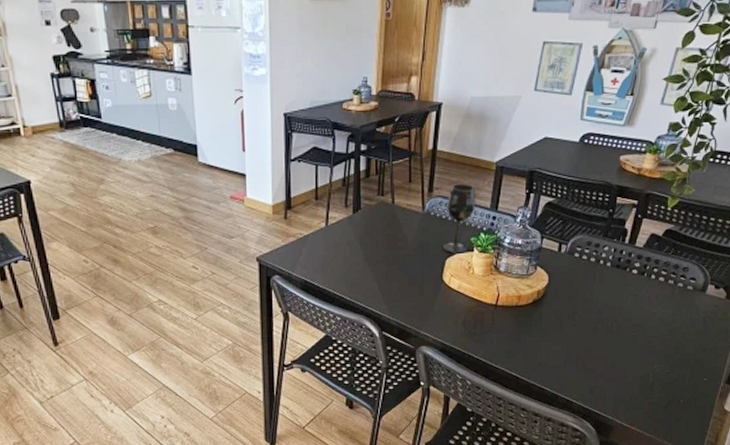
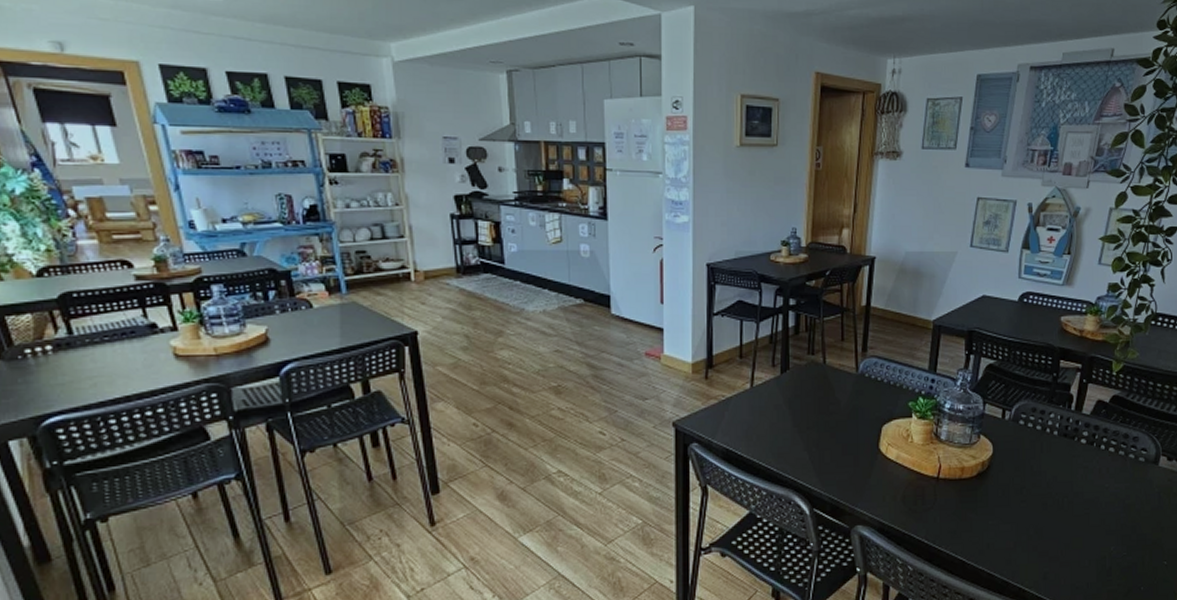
wine glass: present [443,184,476,255] -> none [878,343,913,421]

